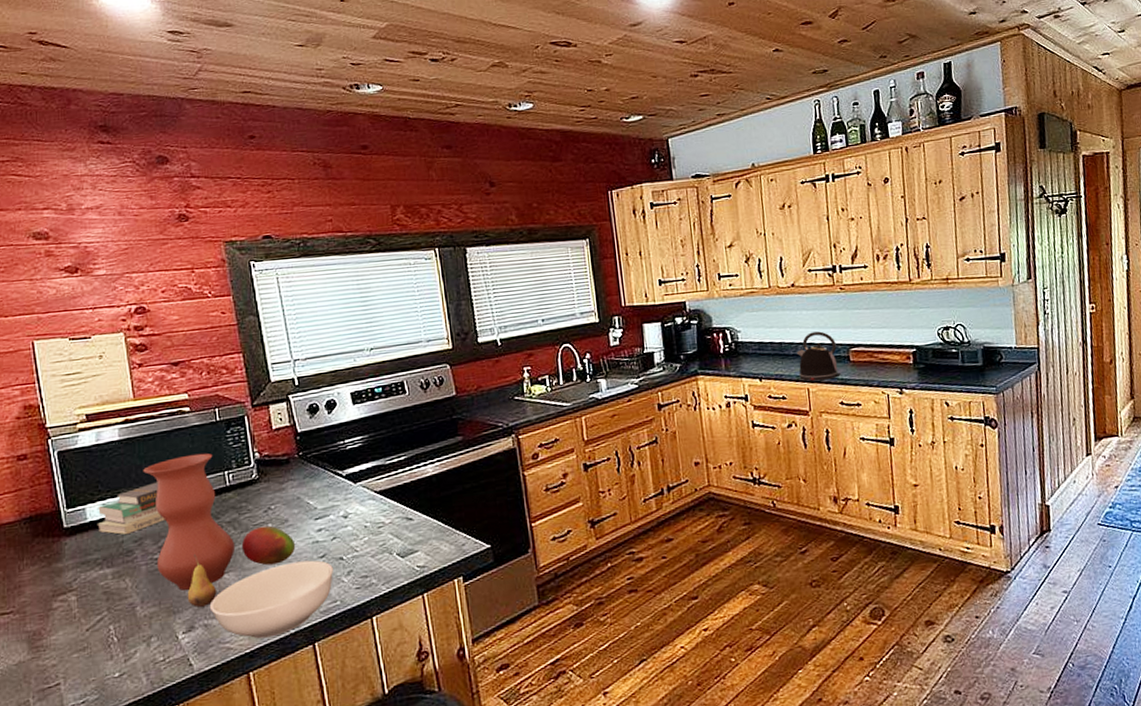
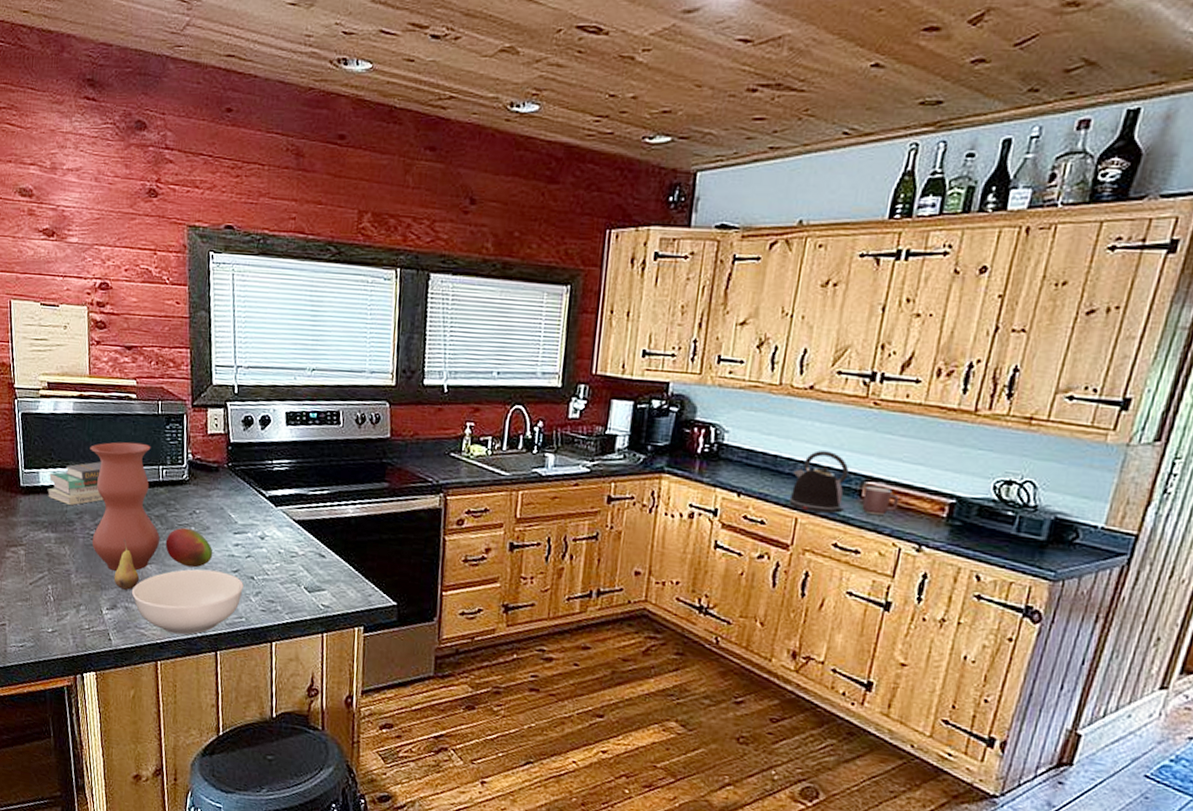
mug: none [851,350,878,374] -> present [861,485,899,516]

